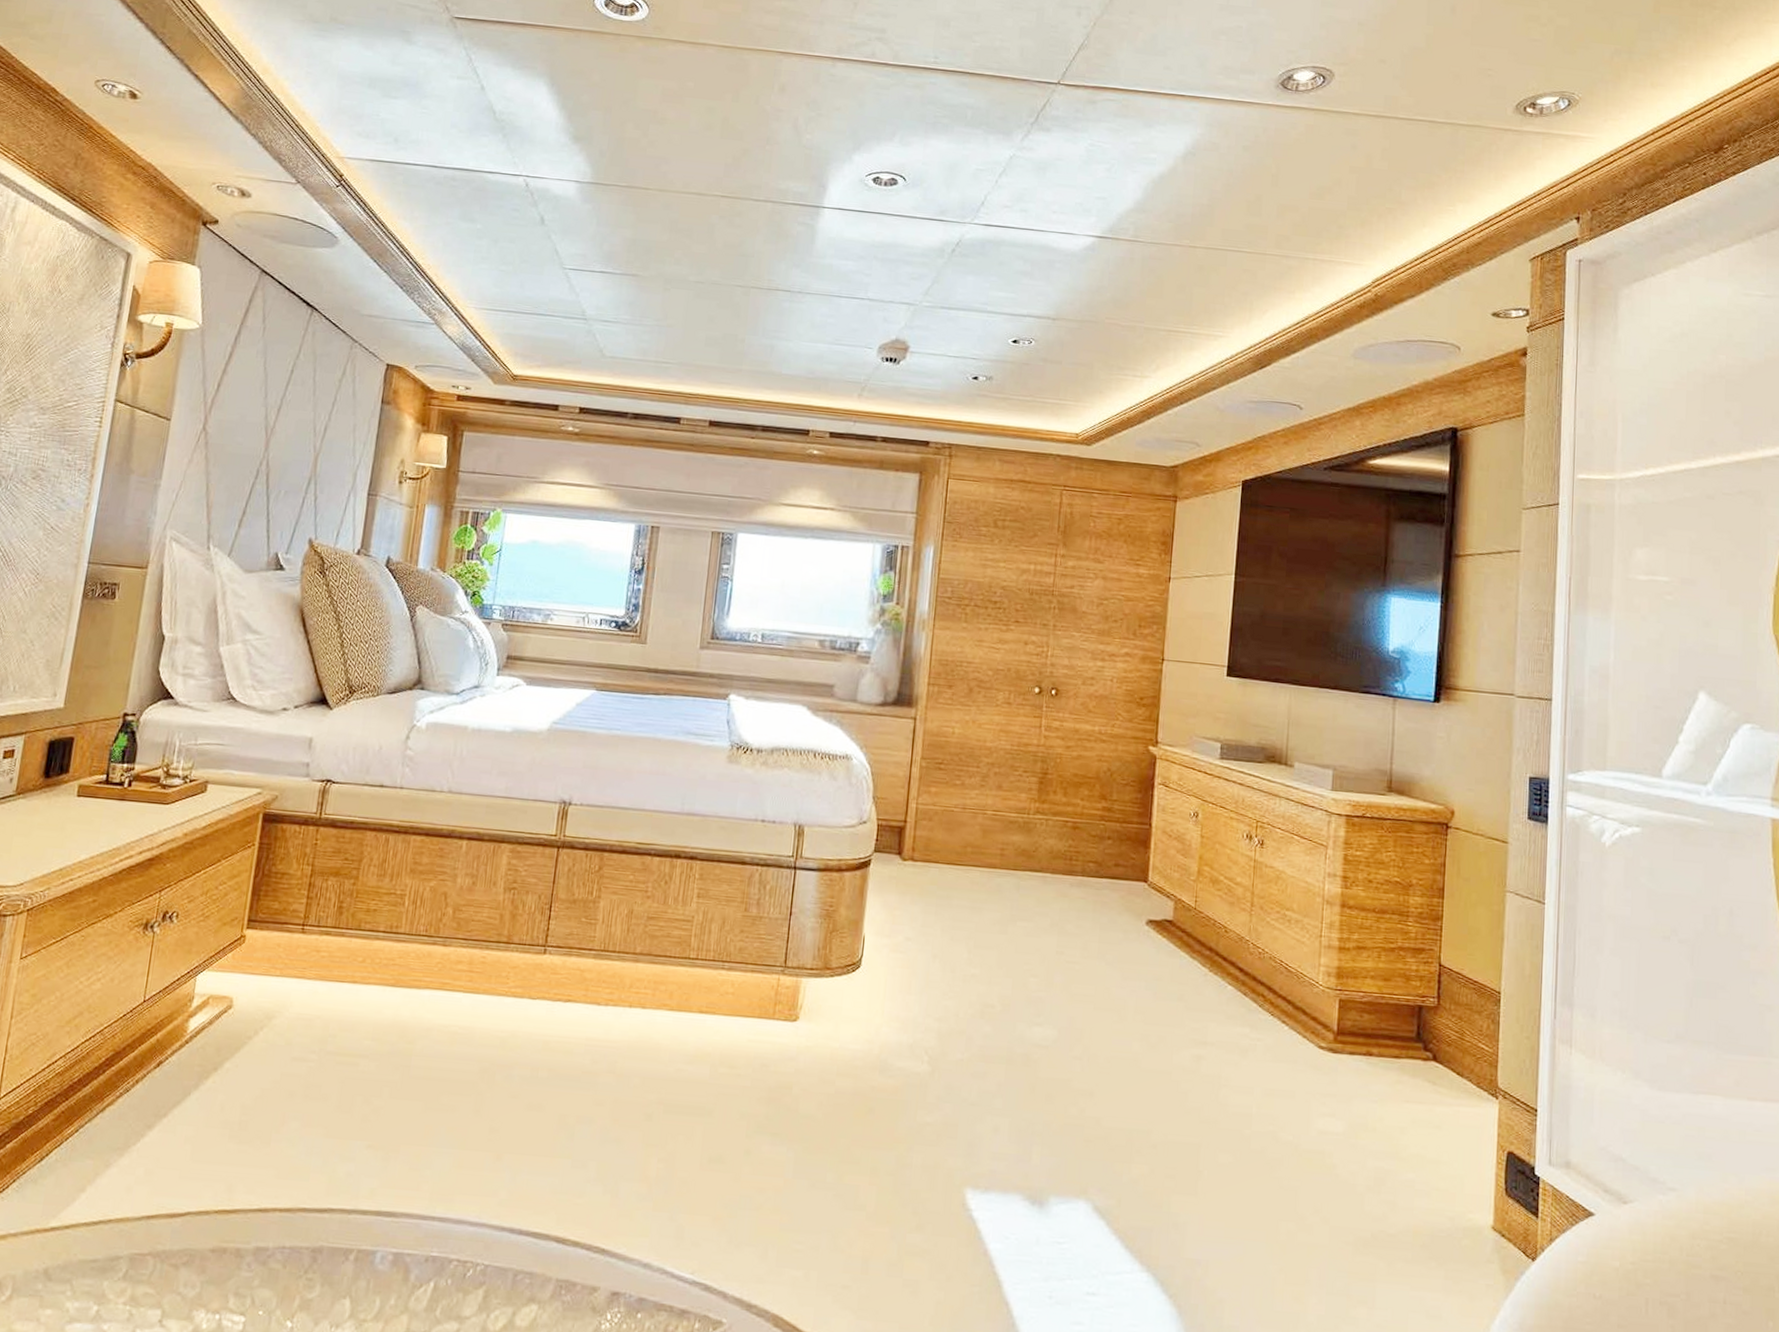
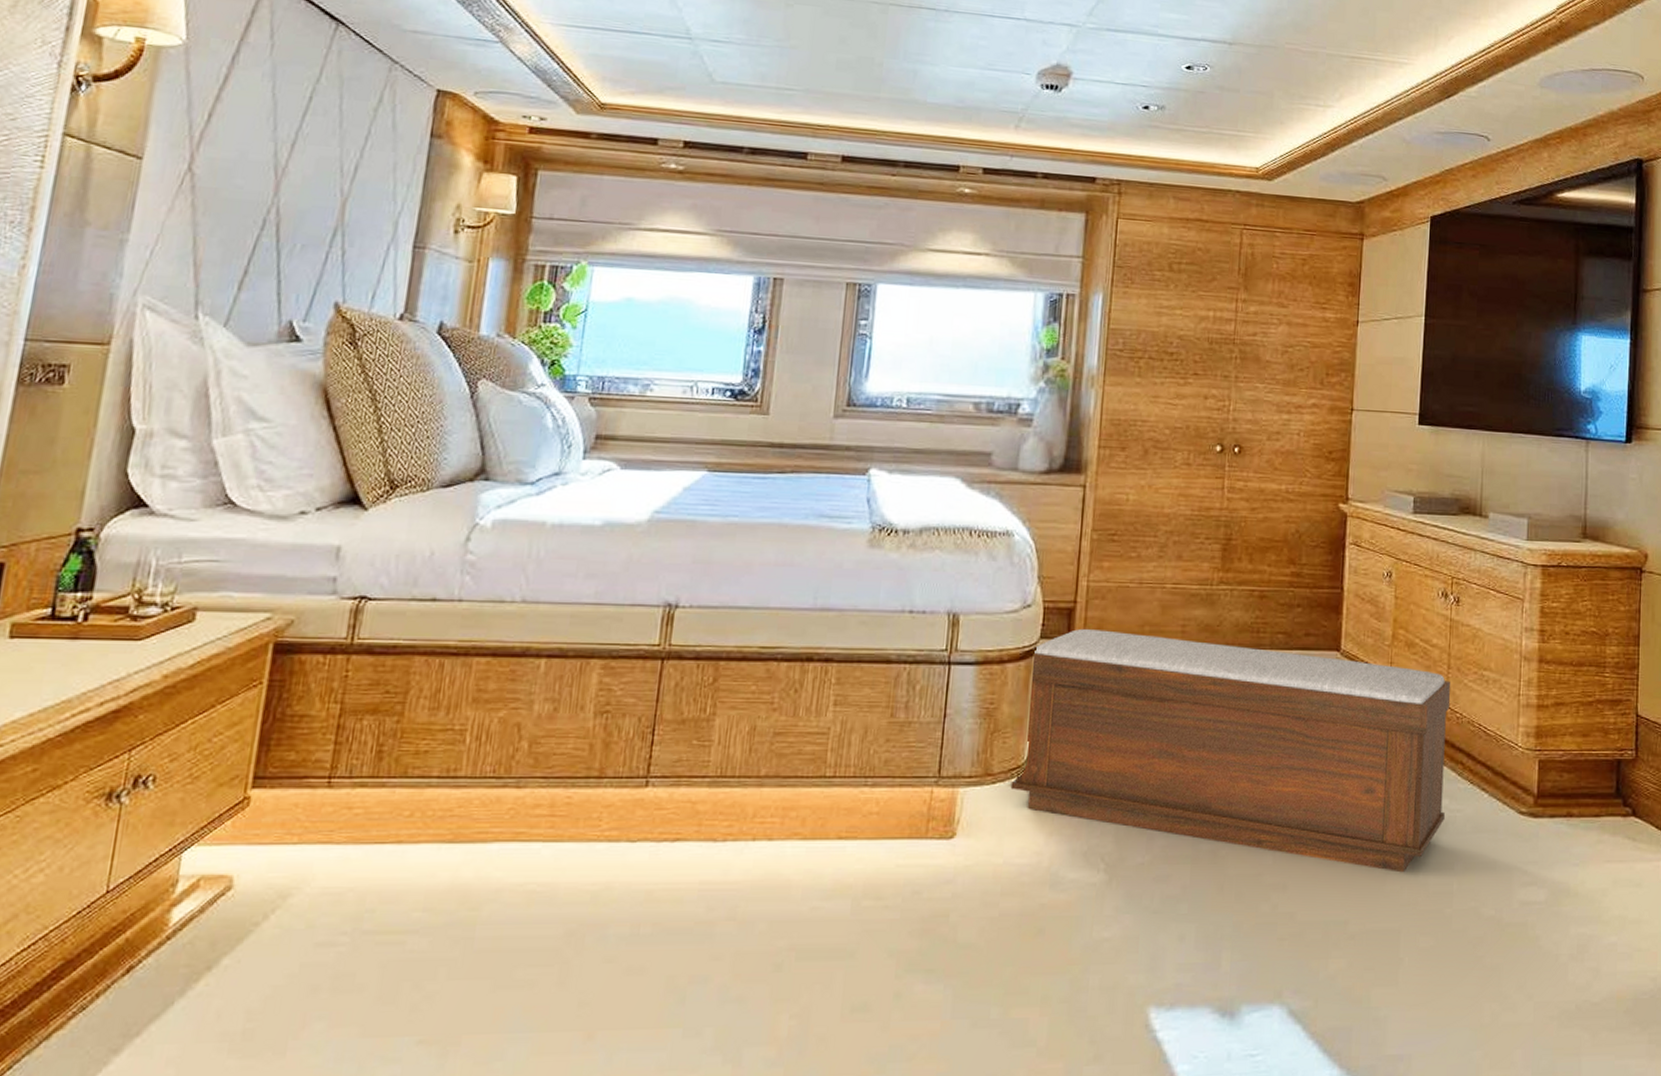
bench: none [846,846,1254,1092] -> present [1010,629,1451,873]

